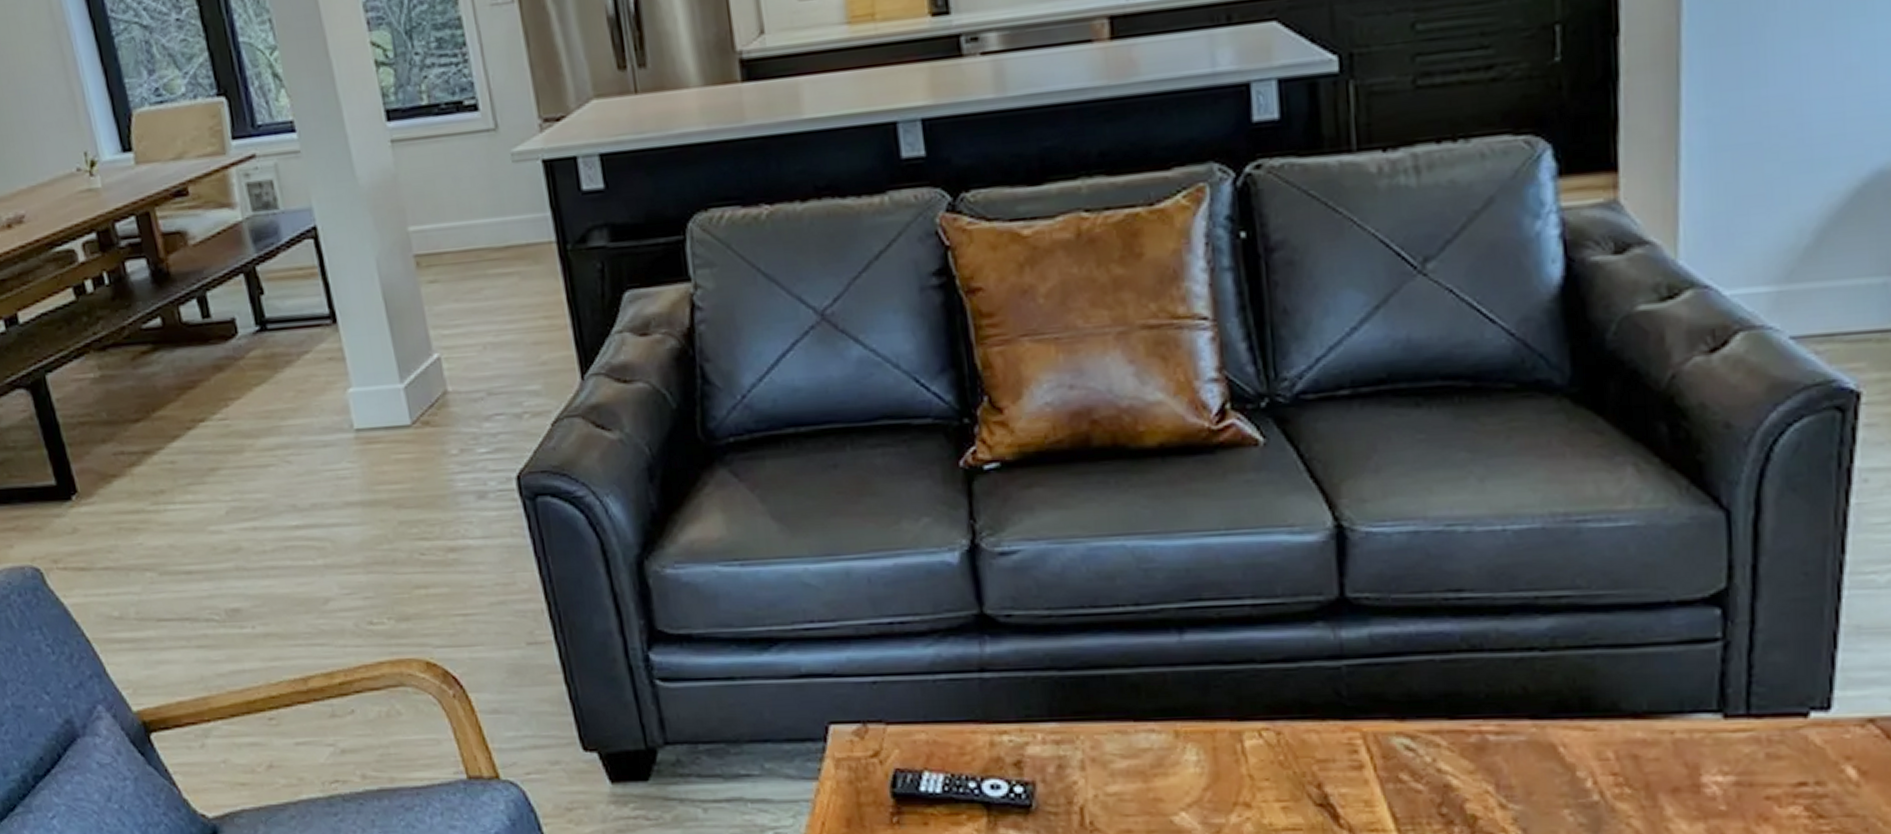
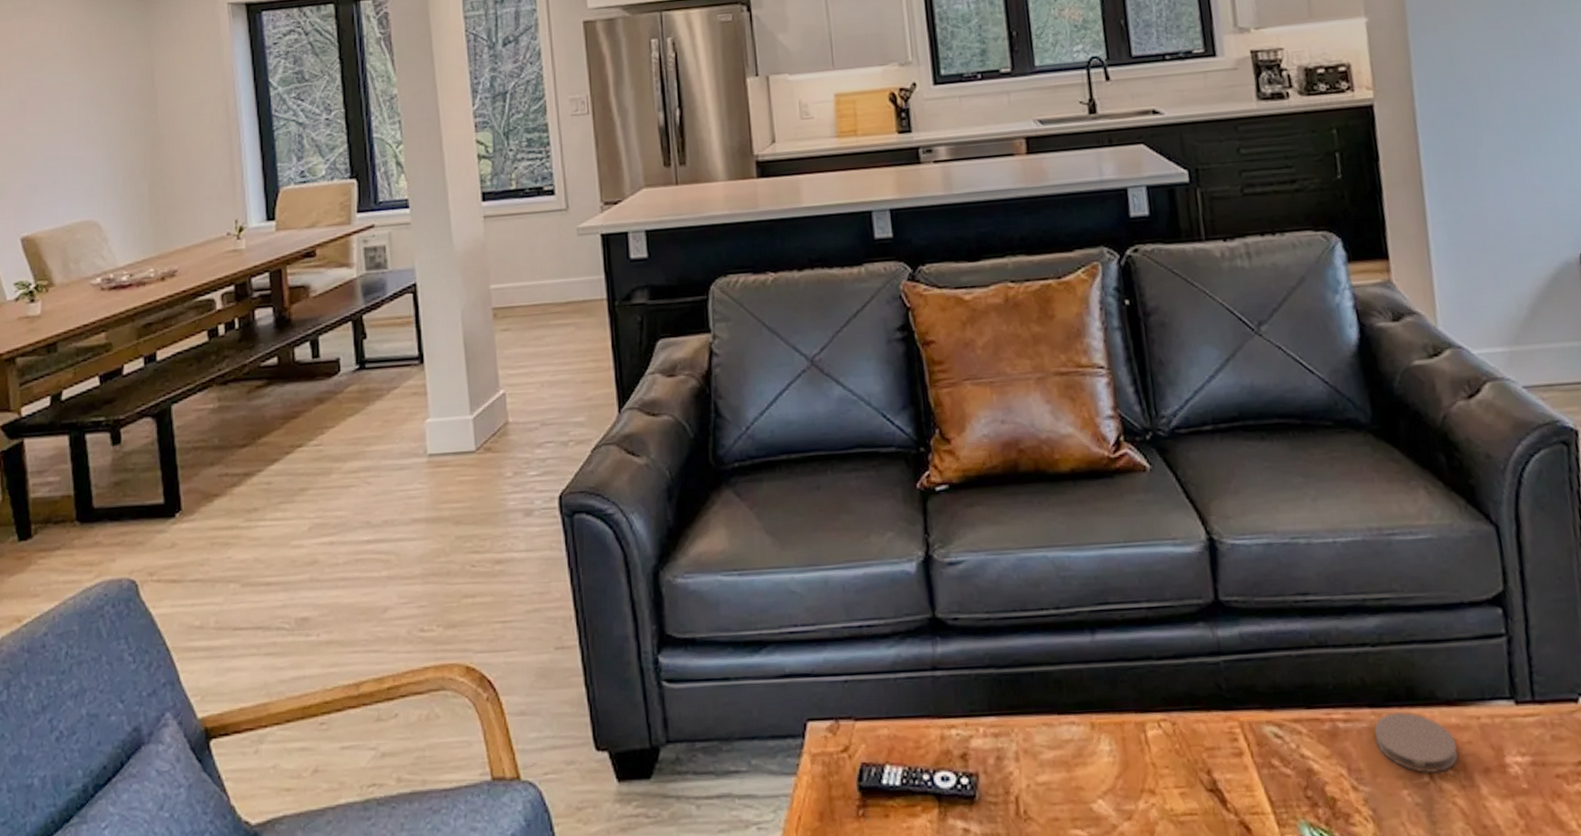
coaster: none [1535,723,1640,793] -> present [1374,711,1458,774]

